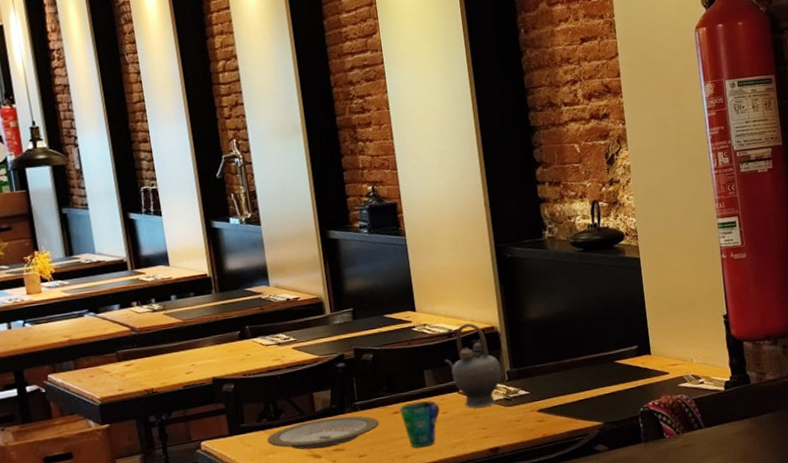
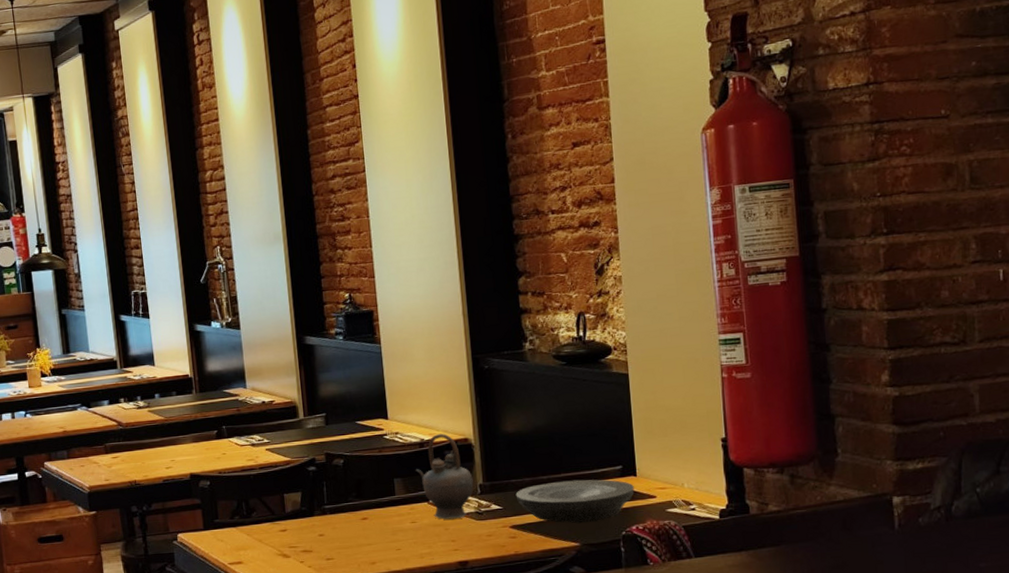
plate: present [267,416,380,450] -> none [238,519,348,549]
cup: present [399,400,440,448] -> none [368,508,409,556]
plate: none [541,359,650,404] -> present [515,479,635,524]

